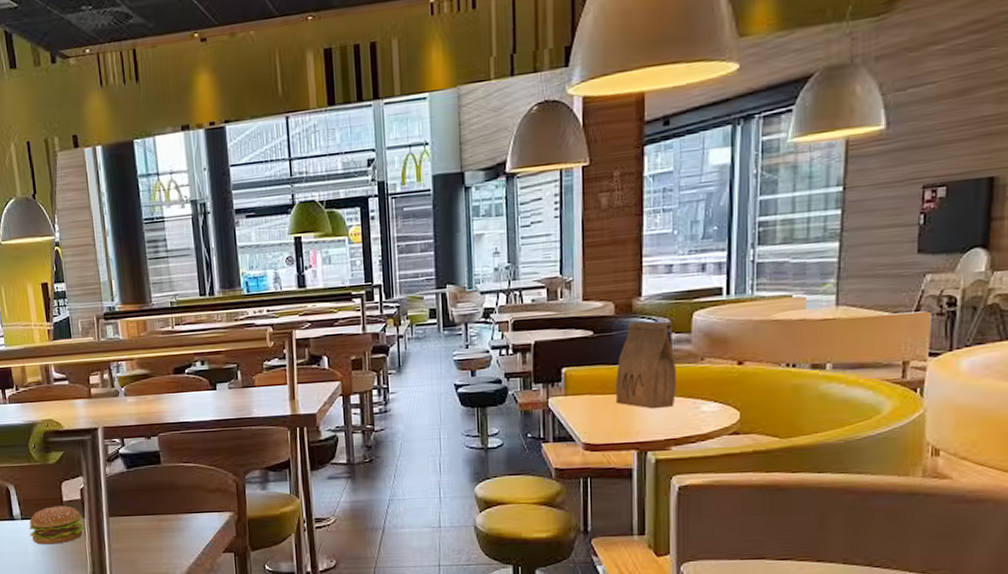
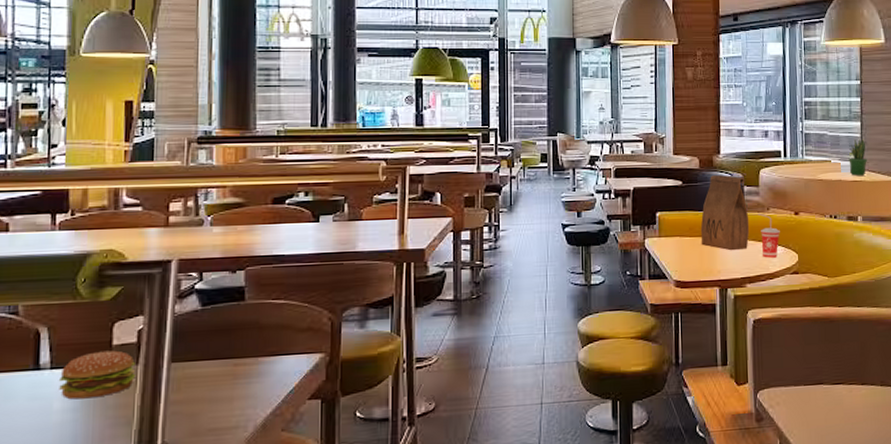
beverage cup: none [688,364,717,417] -> present [757,213,780,258]
planter: none [818,264,846,314] -> present [848,139,867,177]

